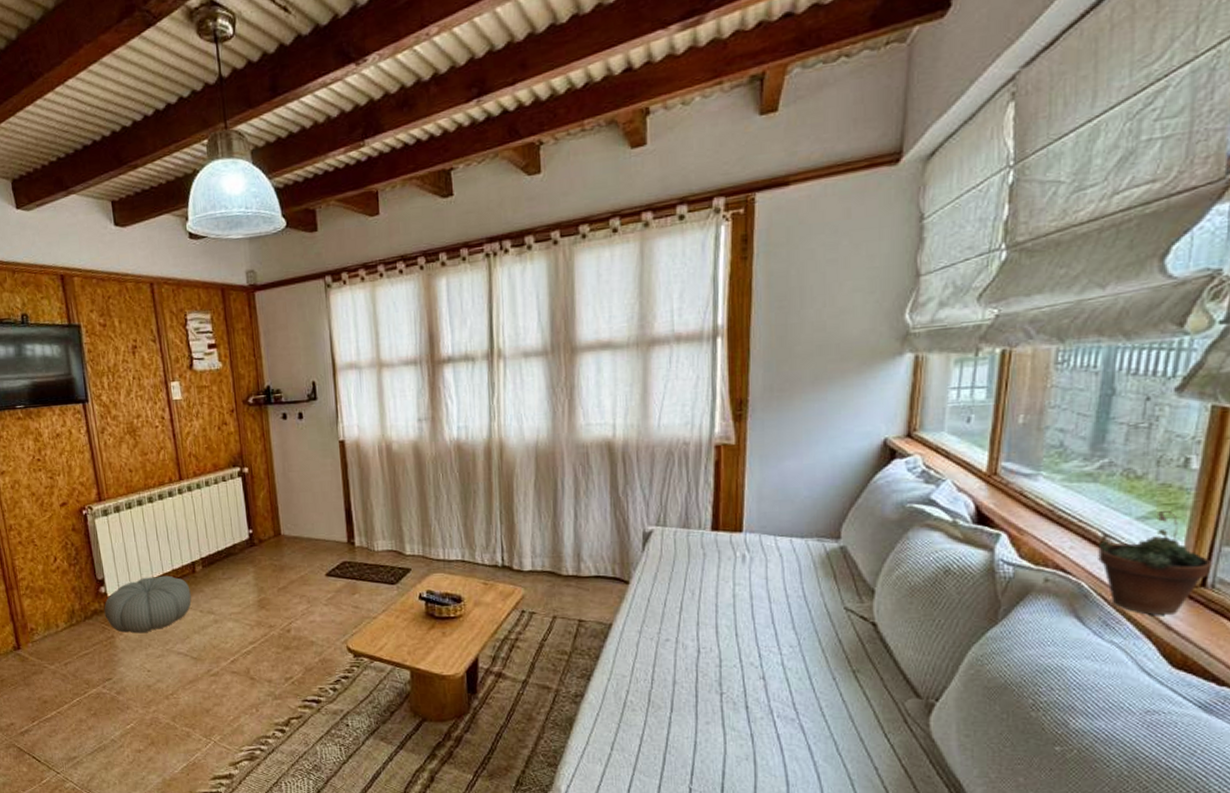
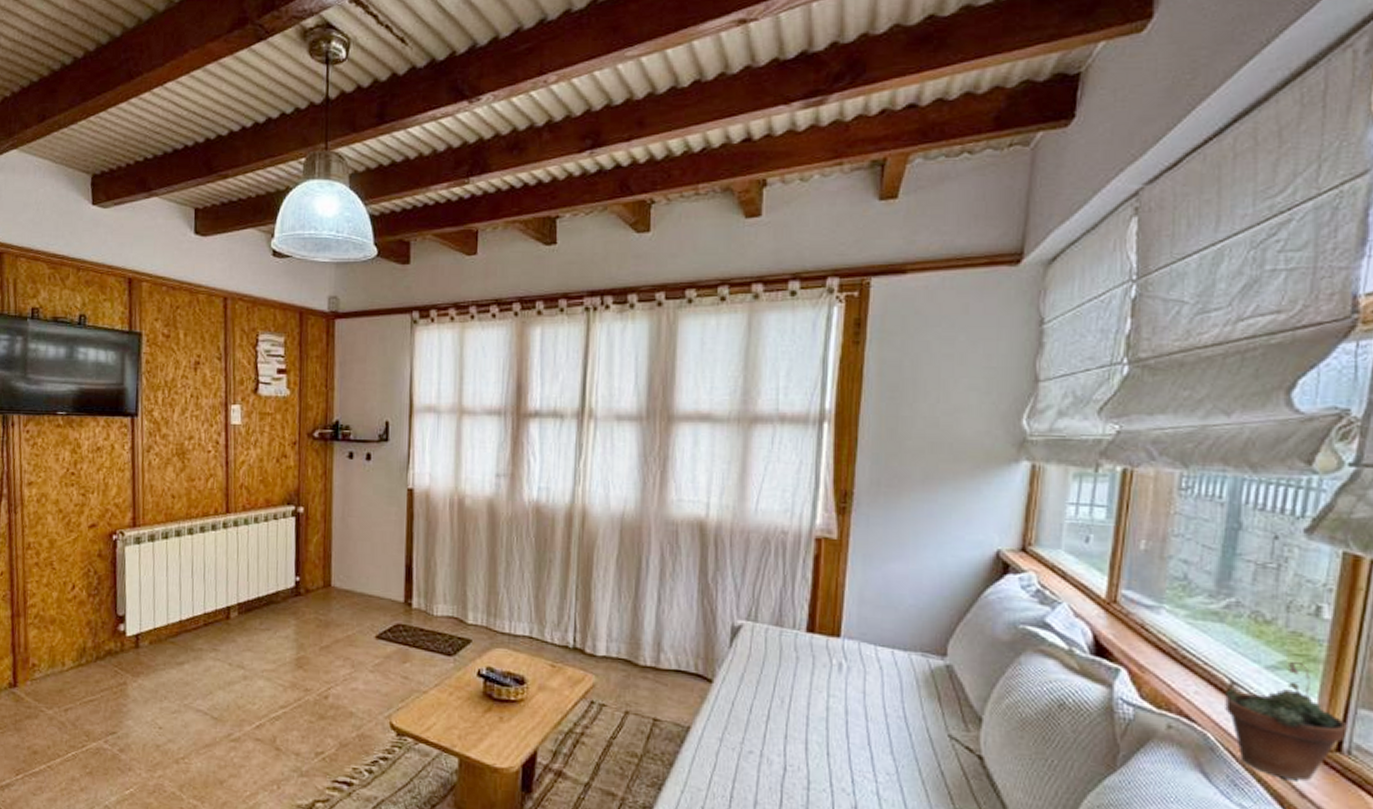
pouf: present [104,575,192,634] -> none [119,618,221,683]

